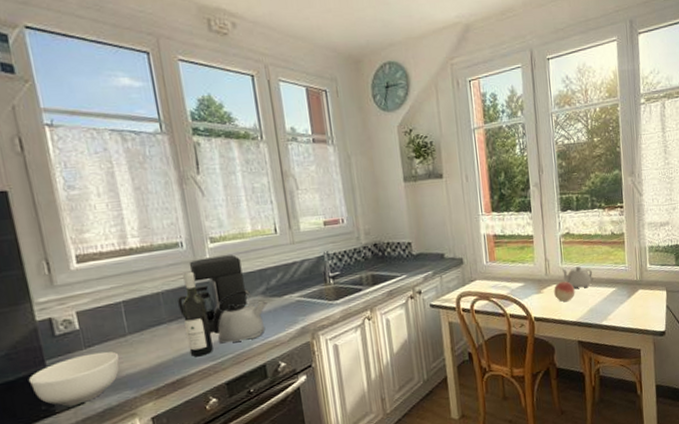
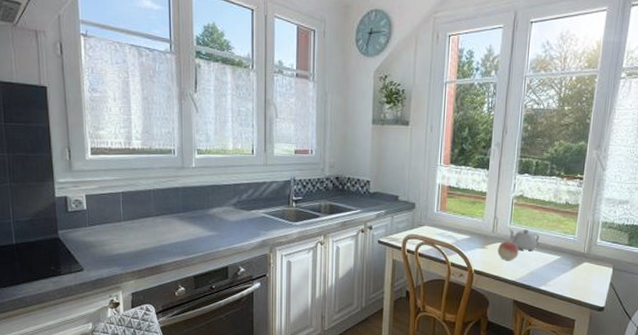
bowl: present [28,351,120,406] -> none [44,231,114,271]
coffee maker: present [178,255,247,333] -> none [165,166,220,232]
bottle: present [181,271,213,357] -> none [167,176,187,250]
kettle: present [212,289,268,343] -> none [189,198,237,243]

